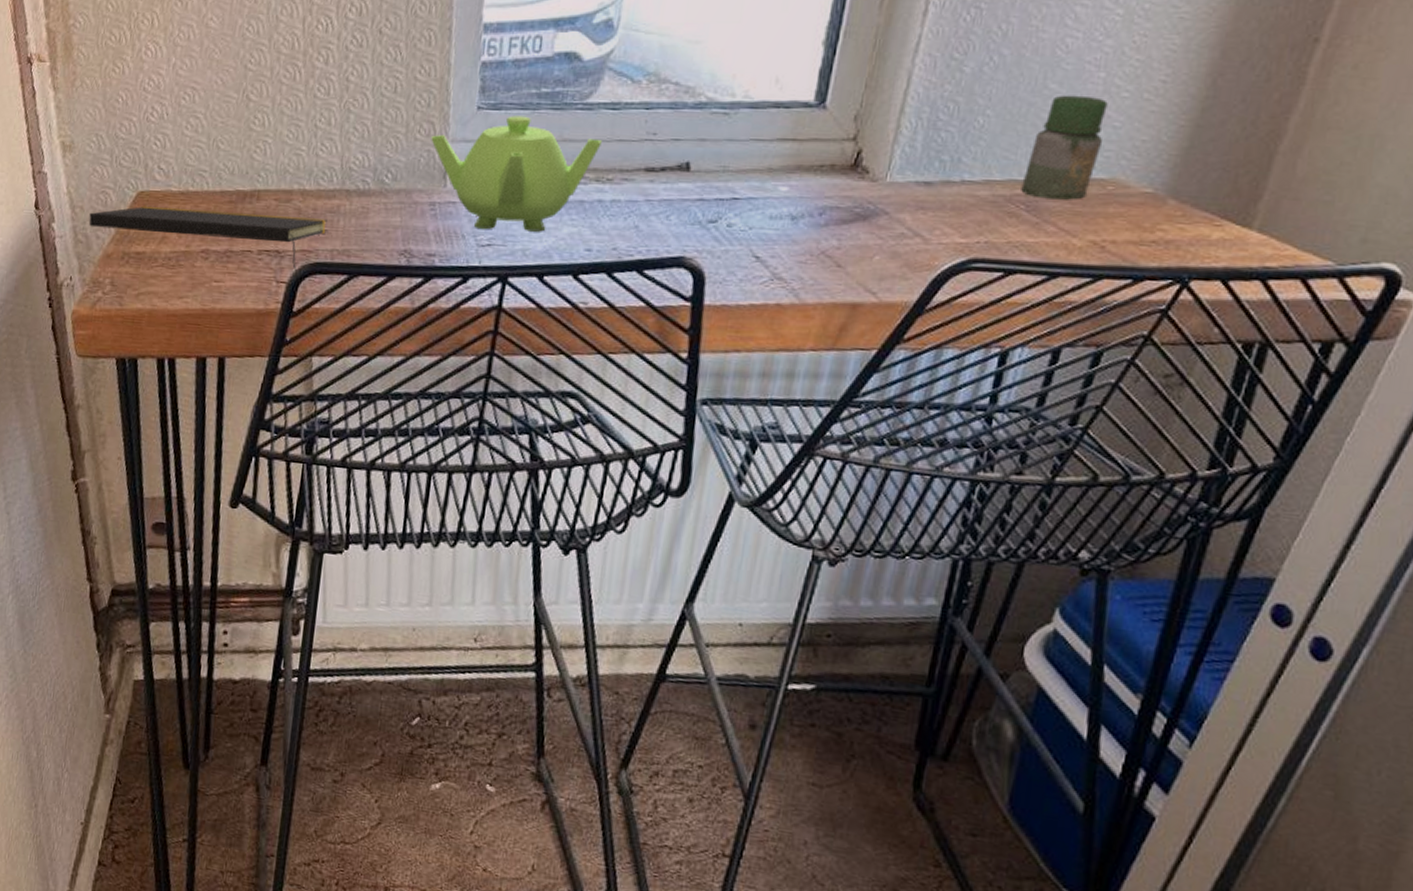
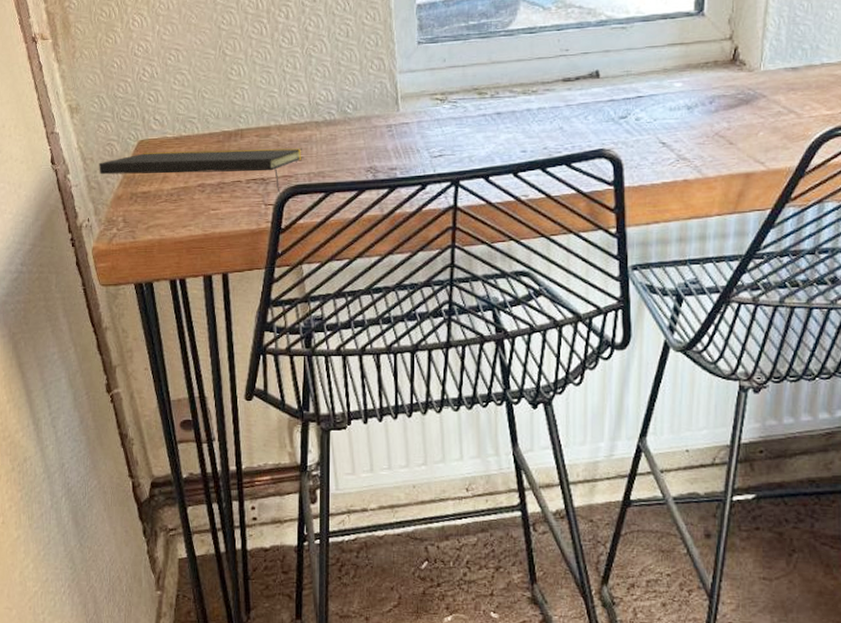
teapot: present [431,115,602,232] -> none [382,46,524,144]

